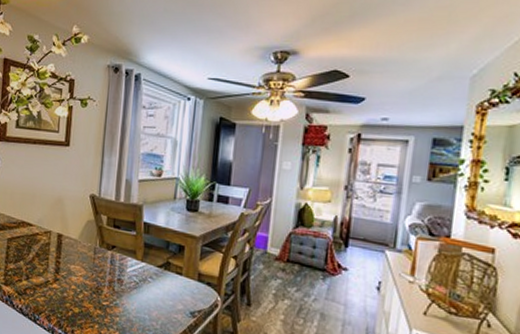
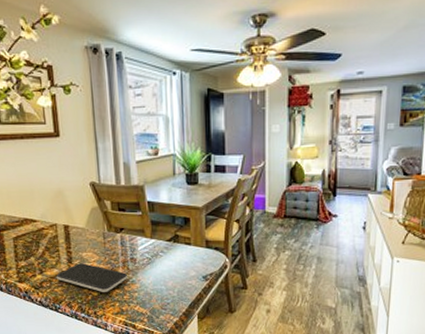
smartphone: none [40,275,113,311] -> present [55,263,128,292]

